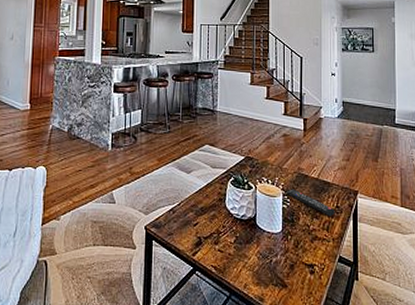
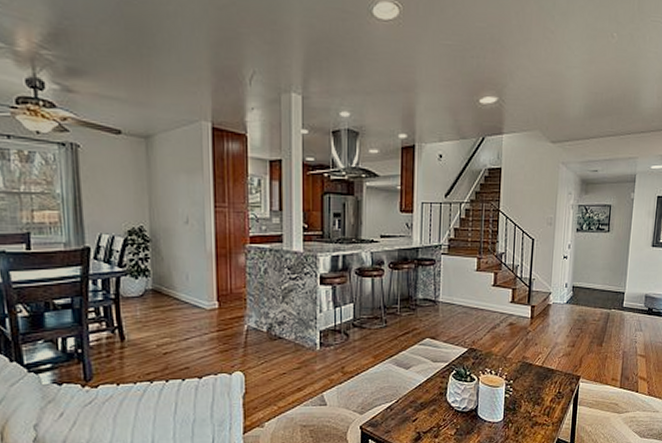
remote control: present [286,189,335,216] -> none [509,378,557,402]

